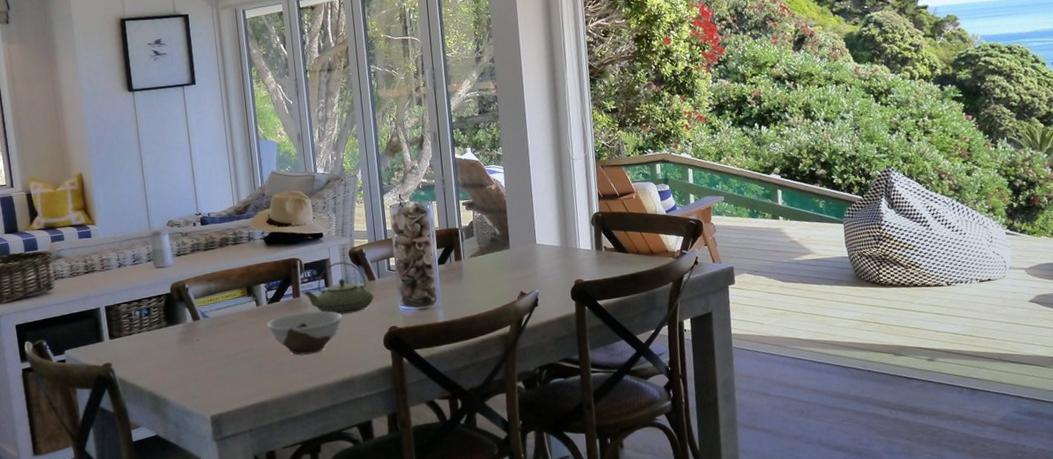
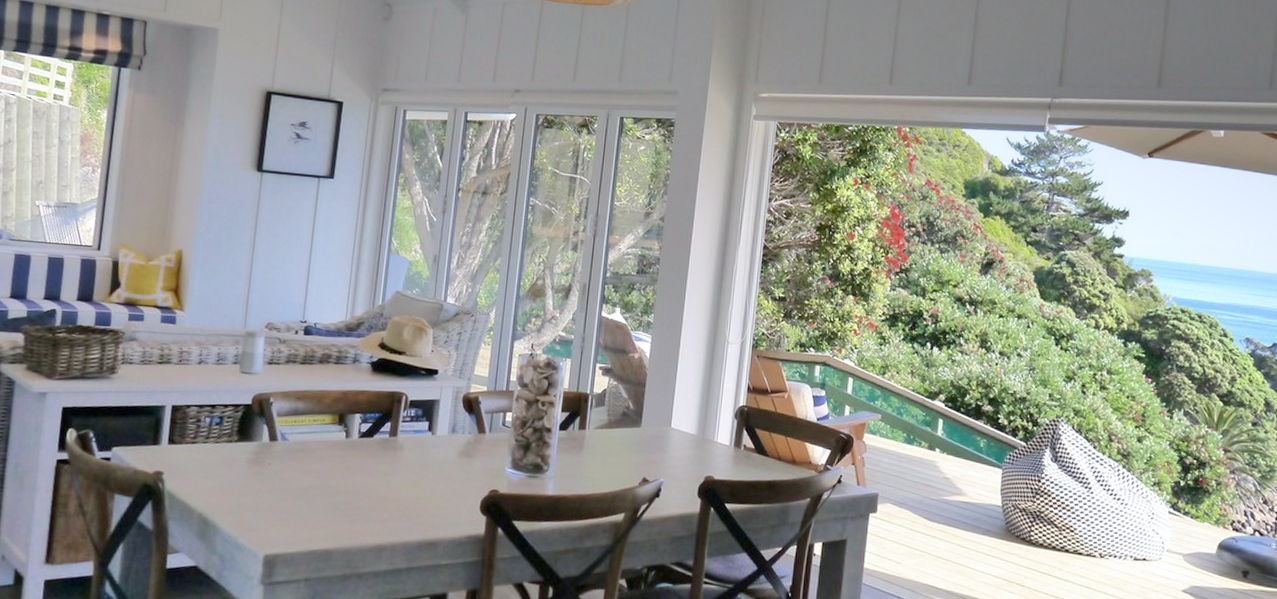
bowl: present [267,311,342,355] -> none [352,454,440,504]
teapot: present [303,262,374,315] -> none [402,406,480,466]

